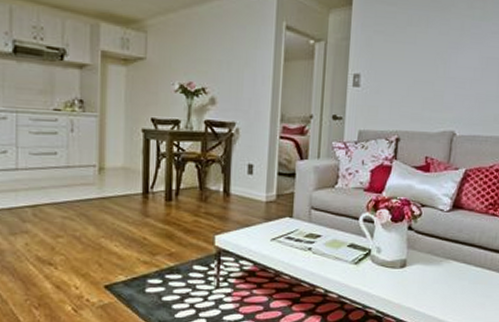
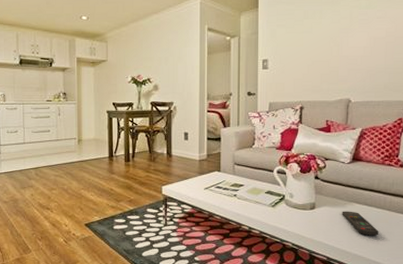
remote control: none [436,270,477,300] -> present [342,211,379,236]

